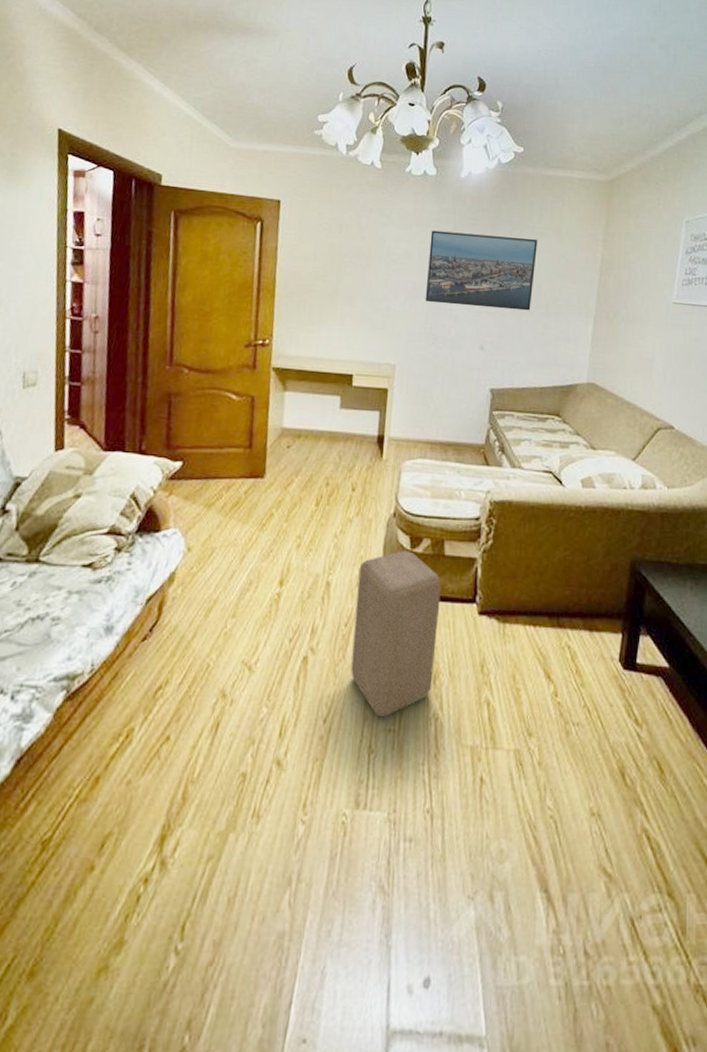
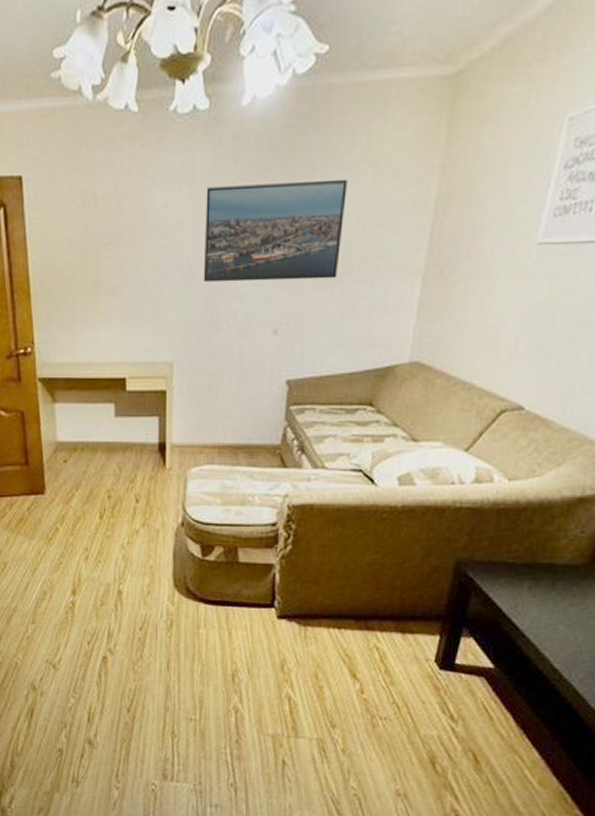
stool: present [351,551,442,718] -> none [149,559,237,709]

